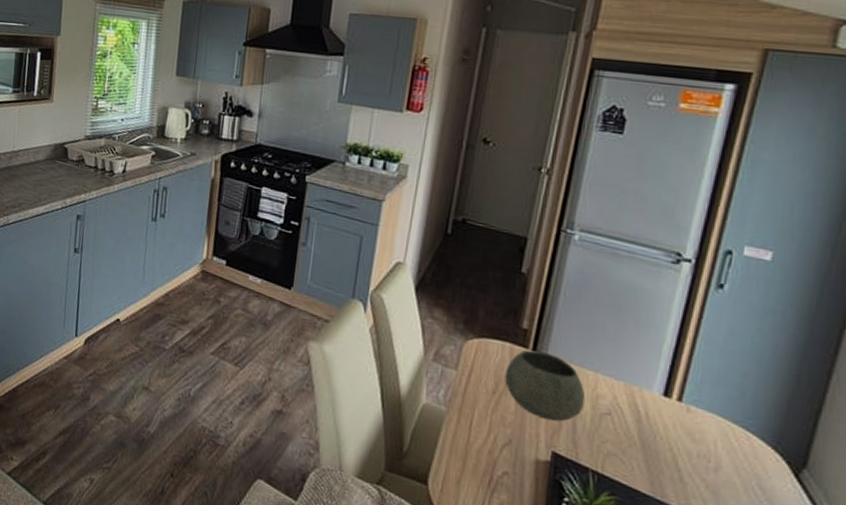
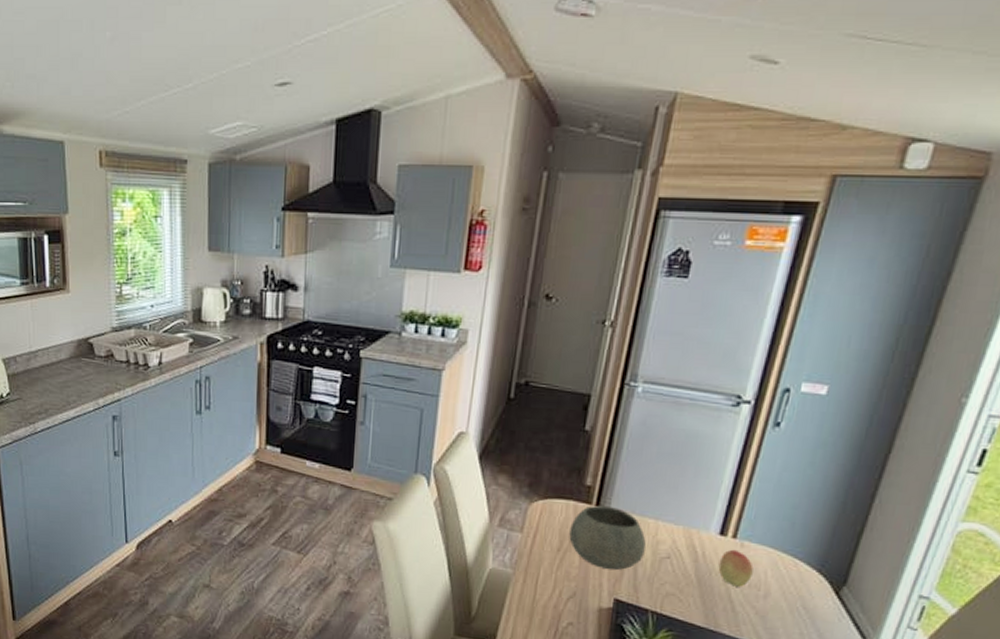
fruit: none [663,413,702,456] -> present [718,549,754,587]

